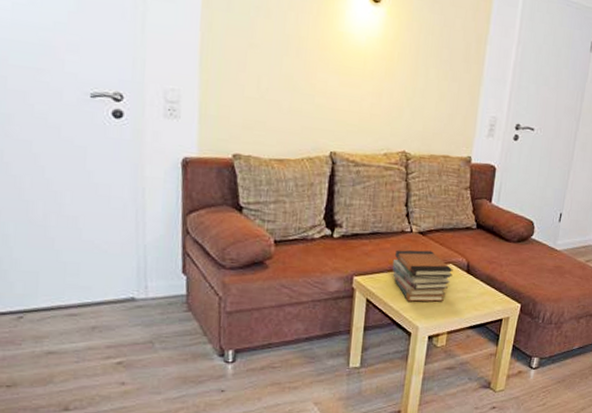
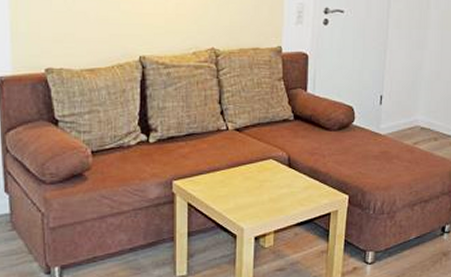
book stack: present [392,250,453,302] -> none [211,148,274,202]

